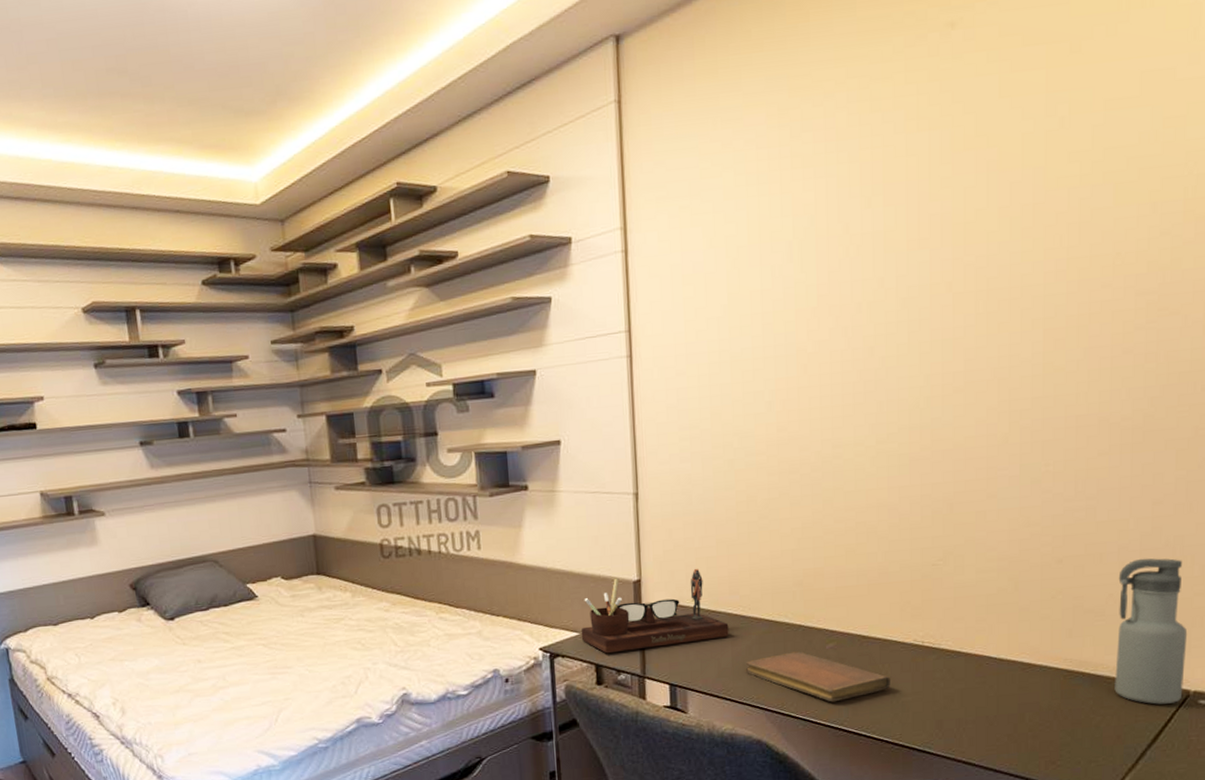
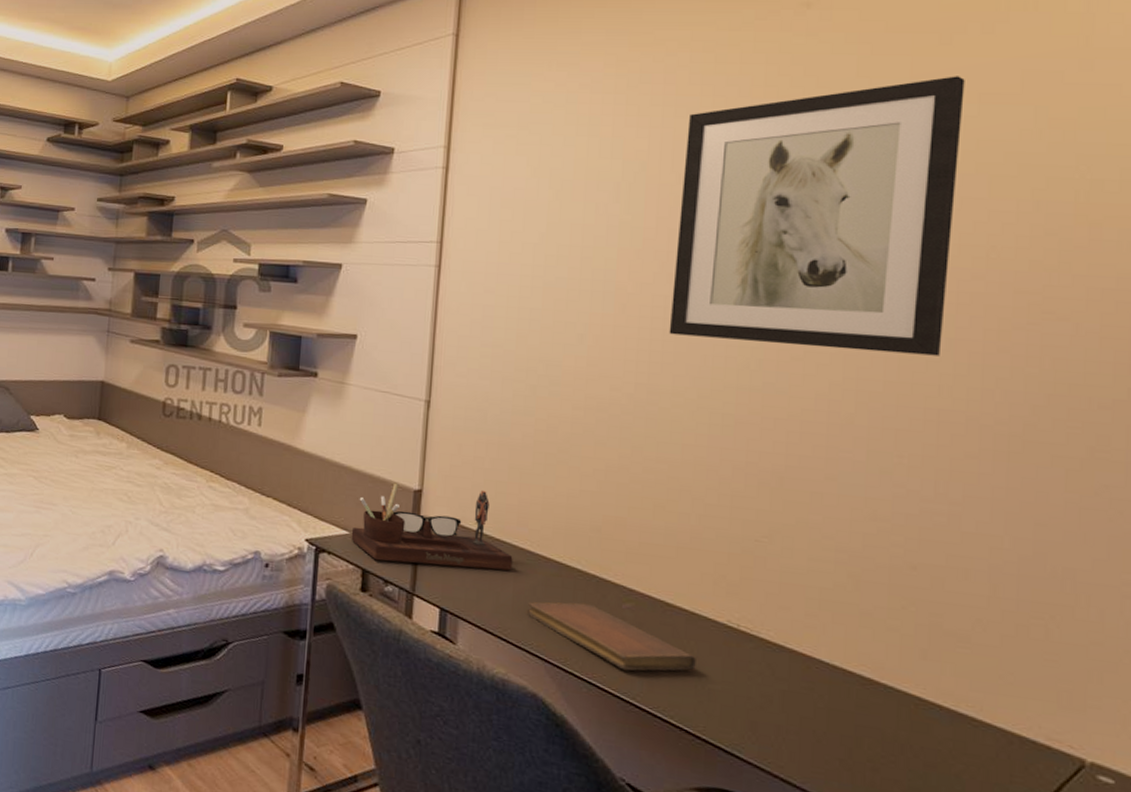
wall art: none [847,84,1093,387] -> present [669,76,965,356]
water bottle: present [1114,558,1188,705] -> none [982,585,1082,772]

